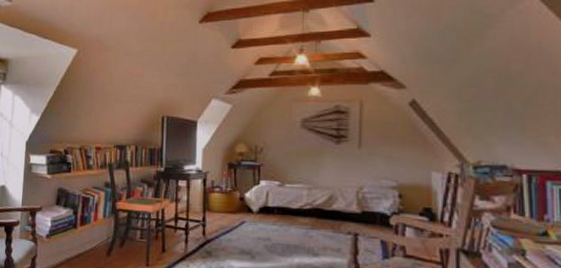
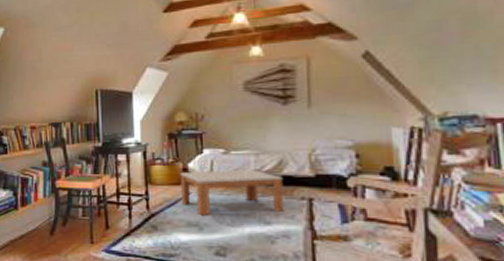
coffee table: none [236,201,332,245] -> present [180,170,285,216]

